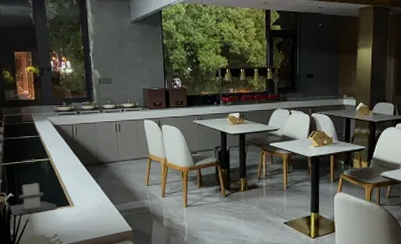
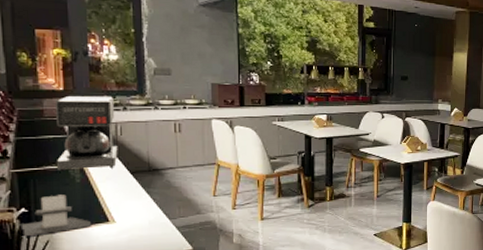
coffee maker: none [29,104,75,165] -> present [54,96,118,172]

